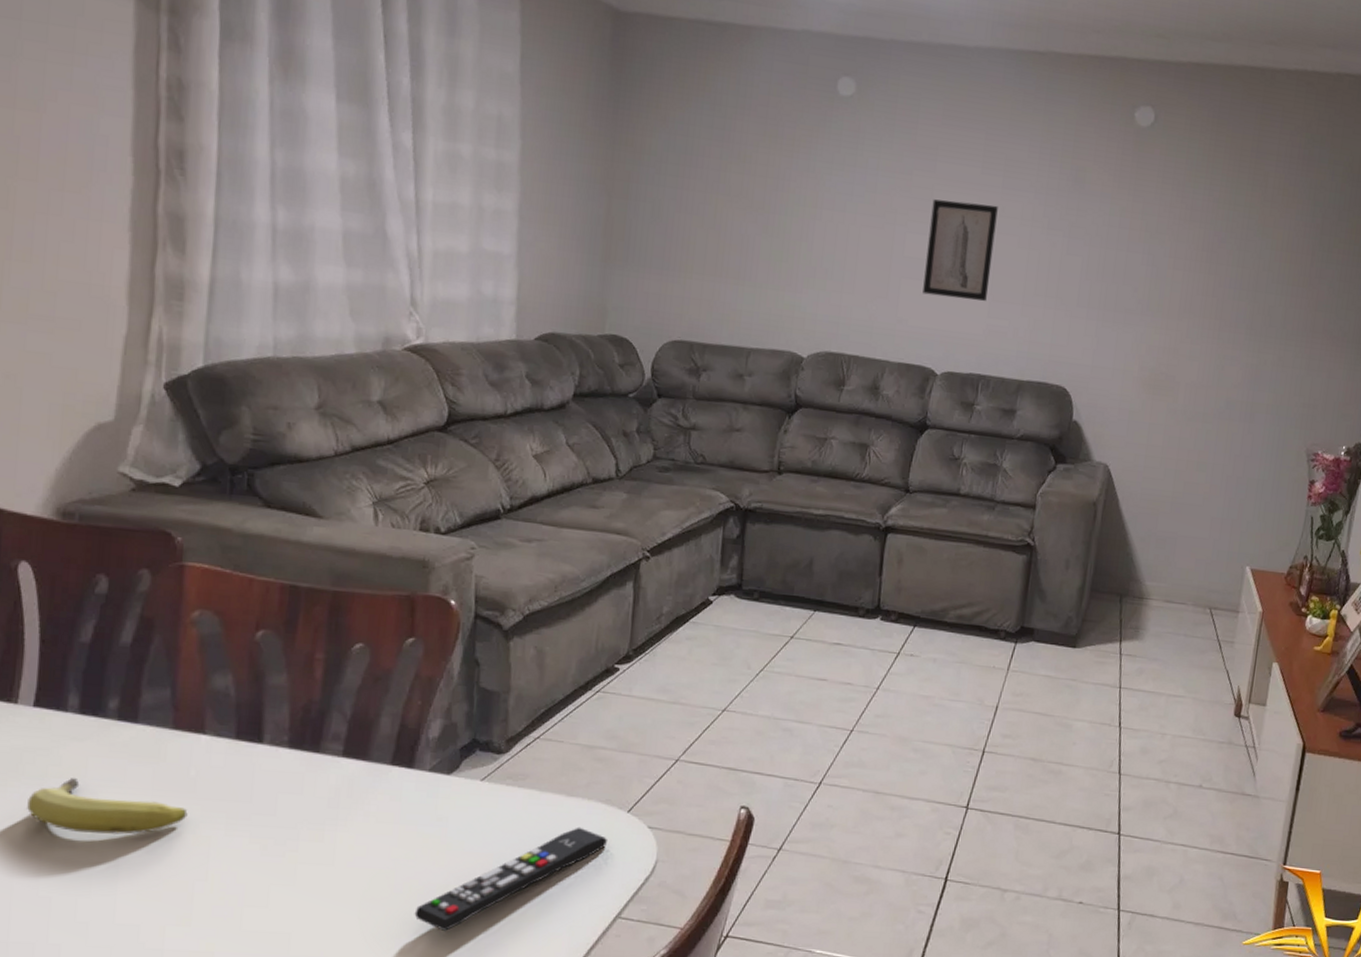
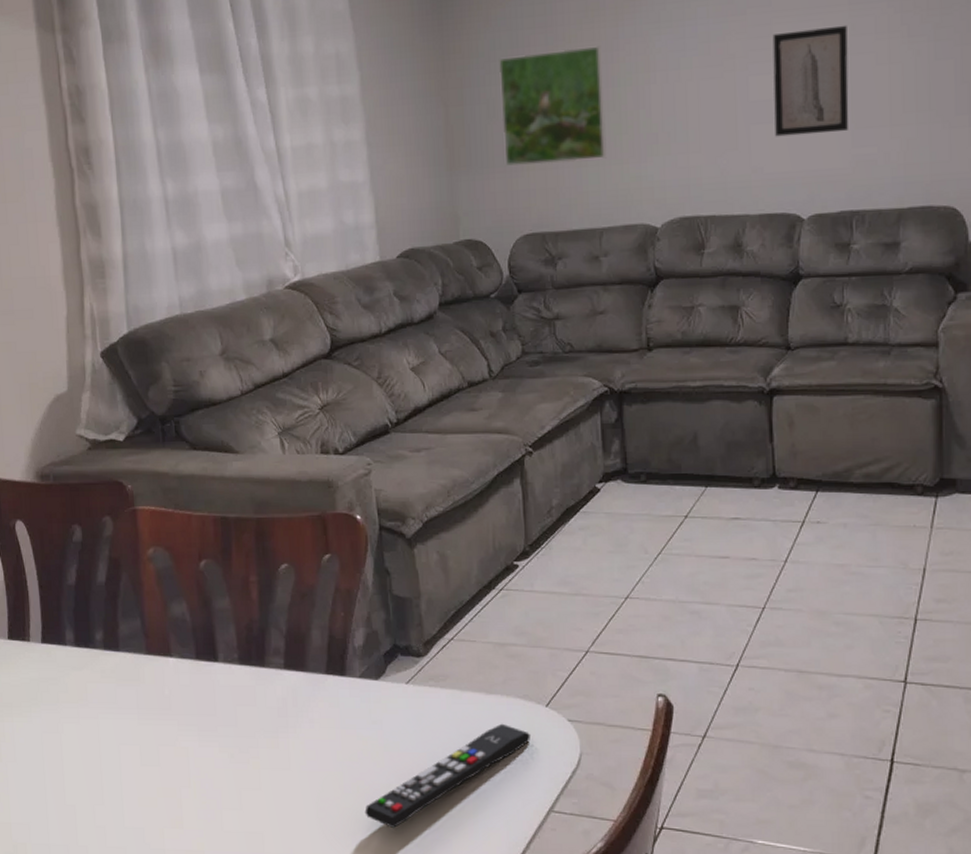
fruit: present [27,778,188,835] -> none [48,702,168,749]
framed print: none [662,161,774,282] -> present [498,45,608,166]

